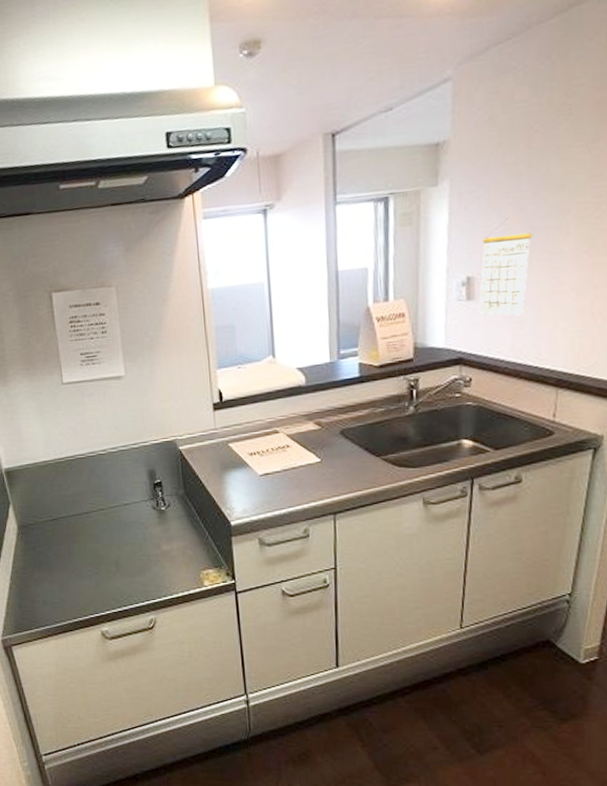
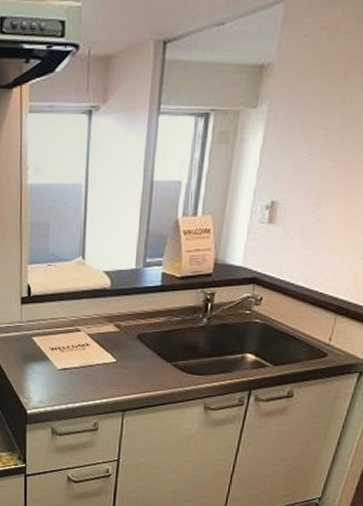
calendar: present [479,217,533,316] -> none [277,147,337,243]

